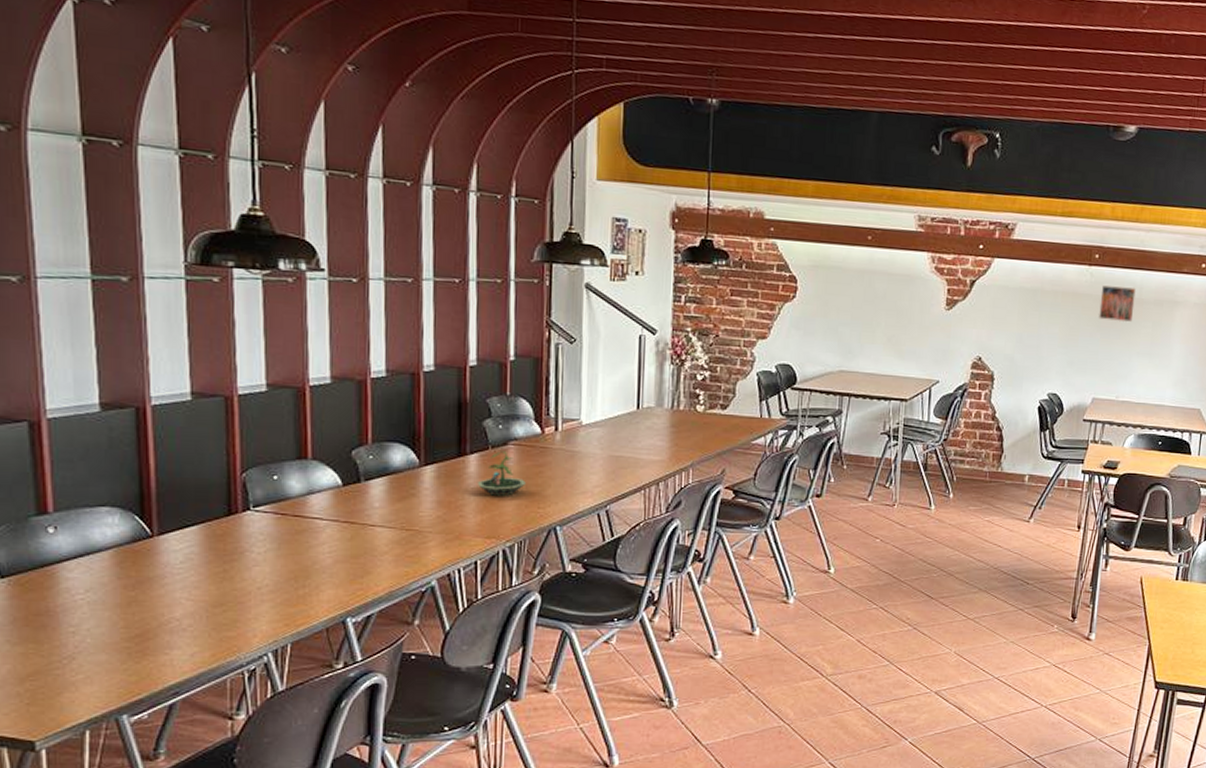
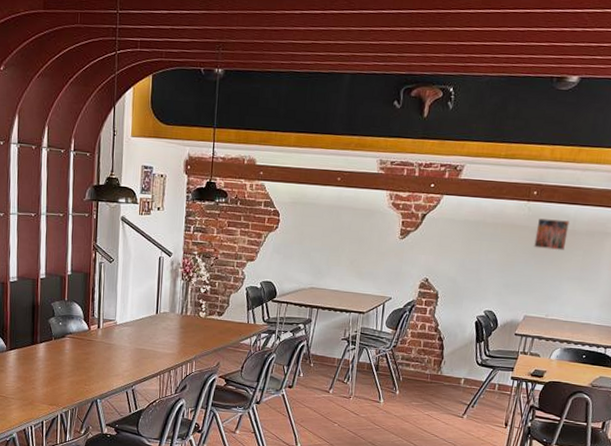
terrarium: present [477,451,526,497] -> none [44,342,77,376]

